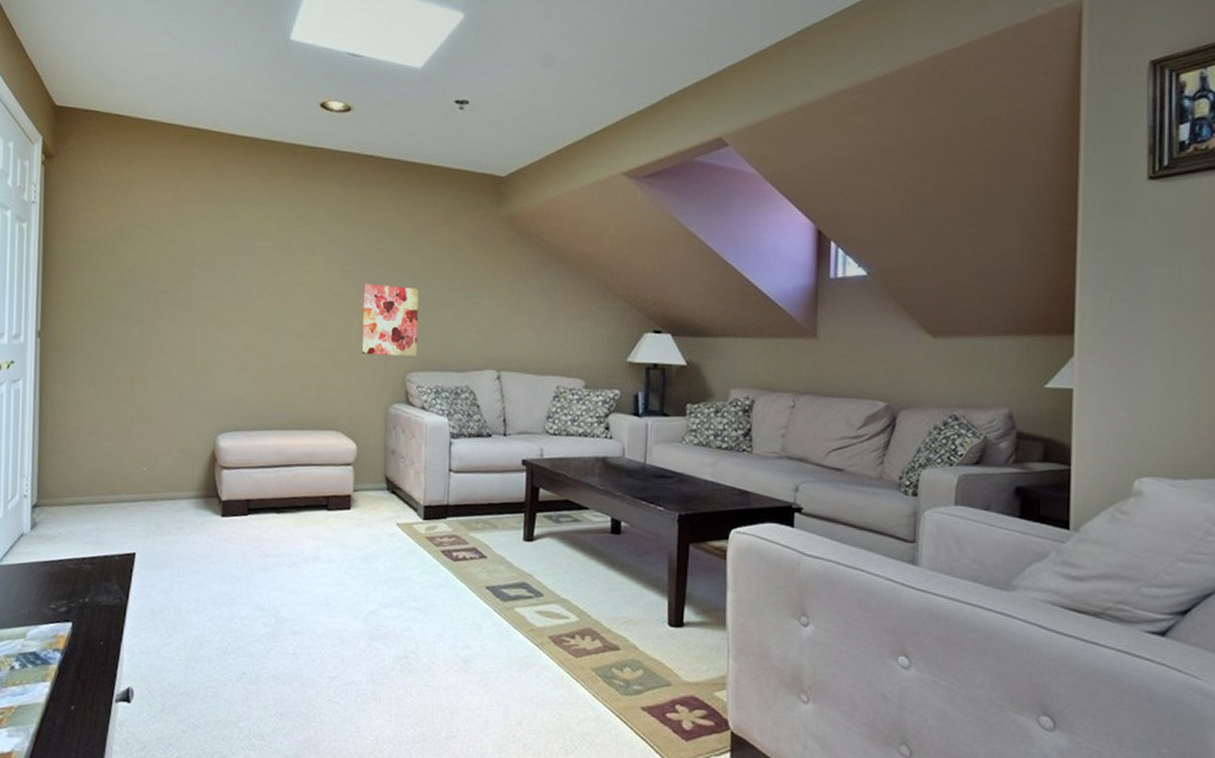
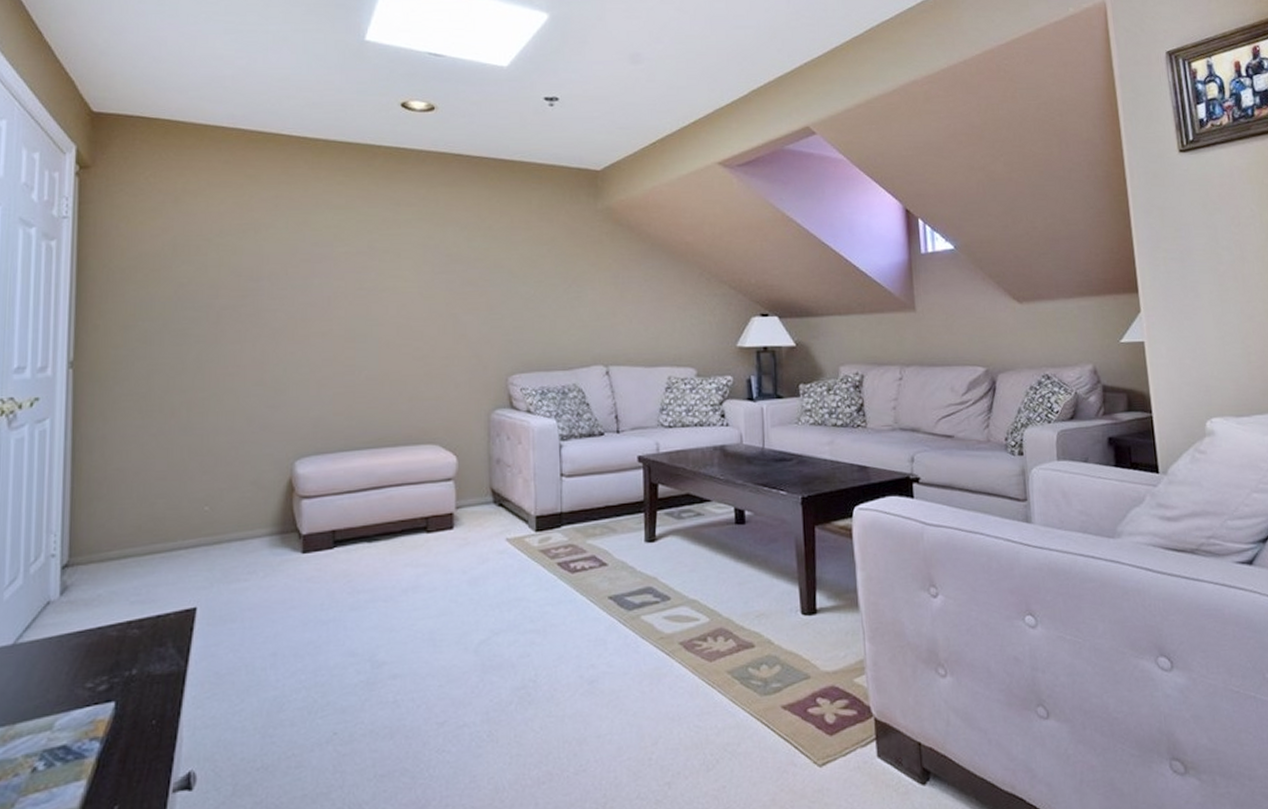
wall art: present [361,283,419,358] -> none [457,284,518,360]

